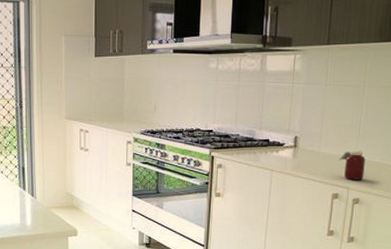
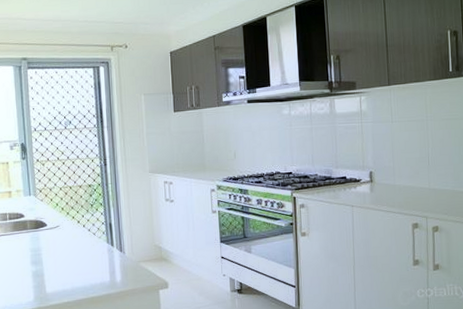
jar: present [339,150,366,180] -> none [414,180,439,209]

